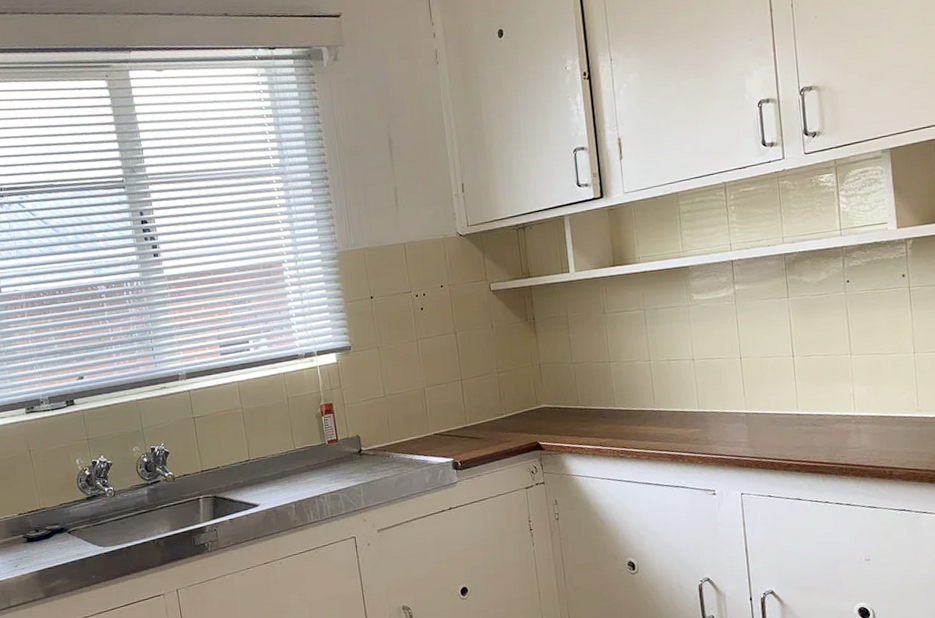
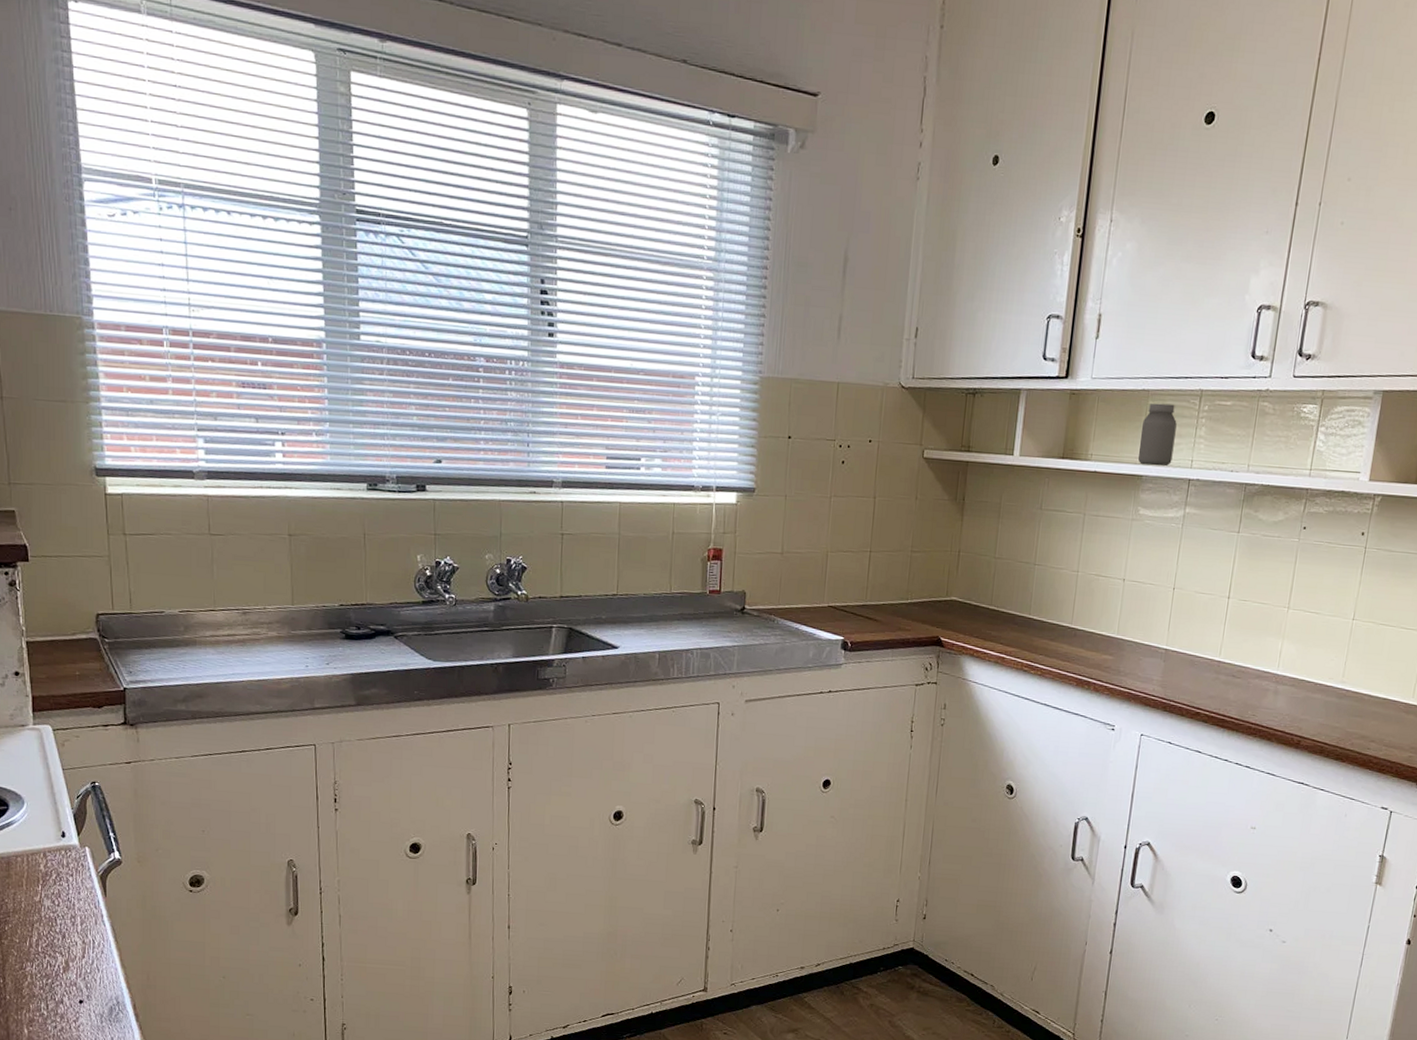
jar: none [677,200,713,257] -> present [1137,403,1177,467]

